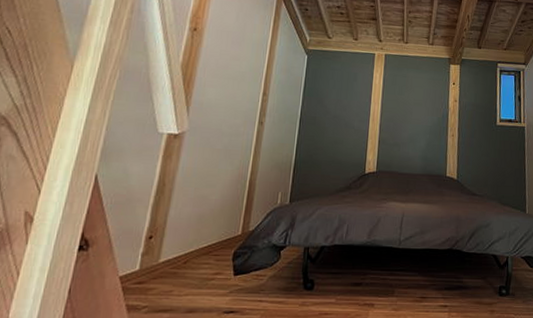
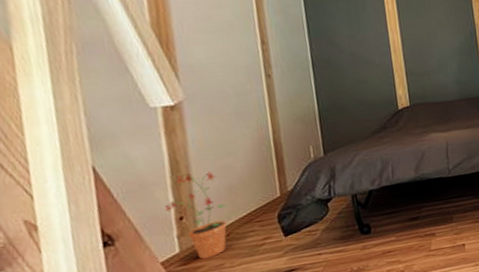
potted plant: none [140,196,194,282] -> present [165,172,228,260]

